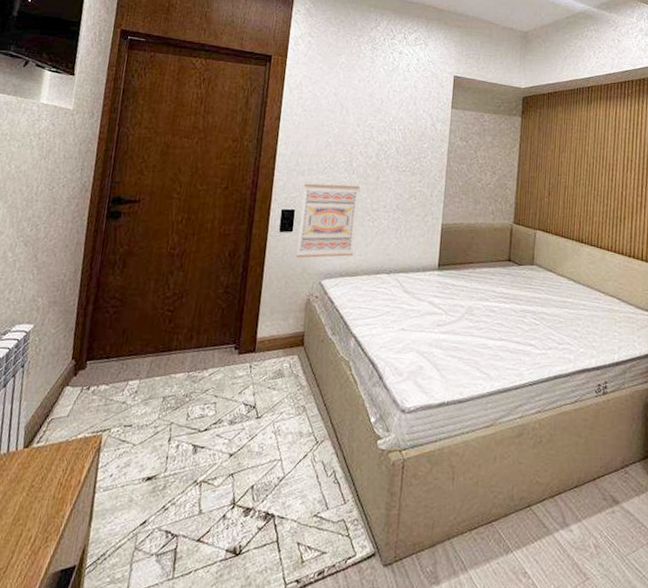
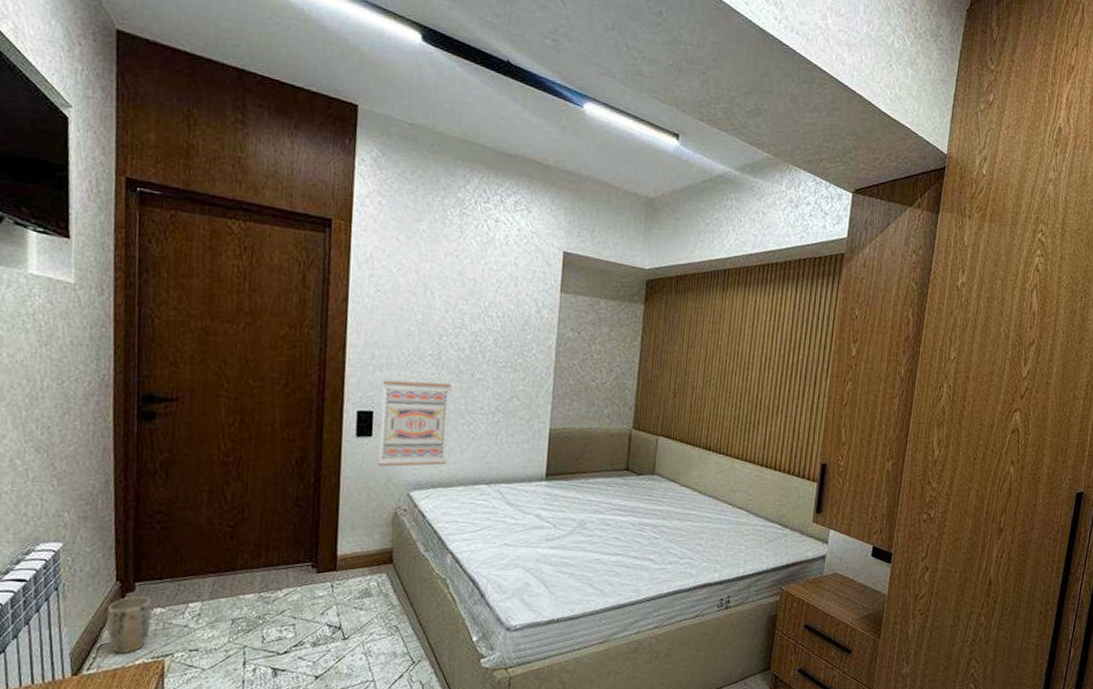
plant pot: none [57,374,99,429] -> present [106,596,152,655]

